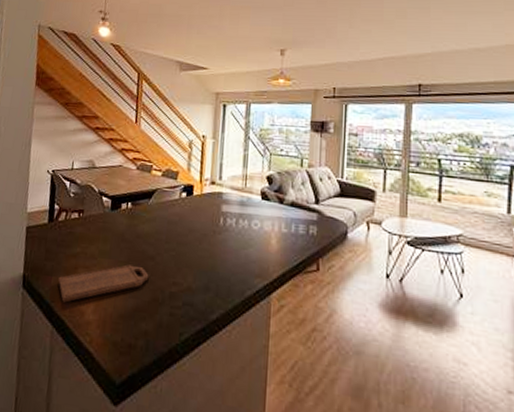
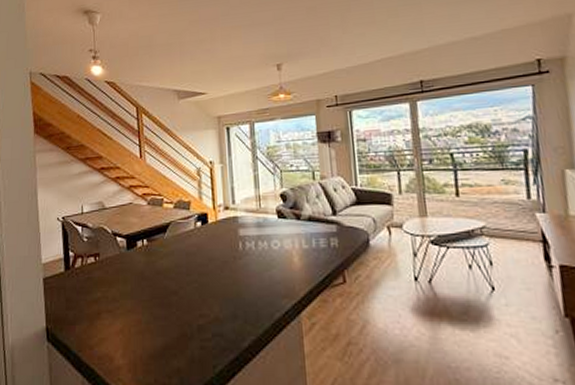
cutting board: present [58,264,149,303] -> none [83,302,174,350]

